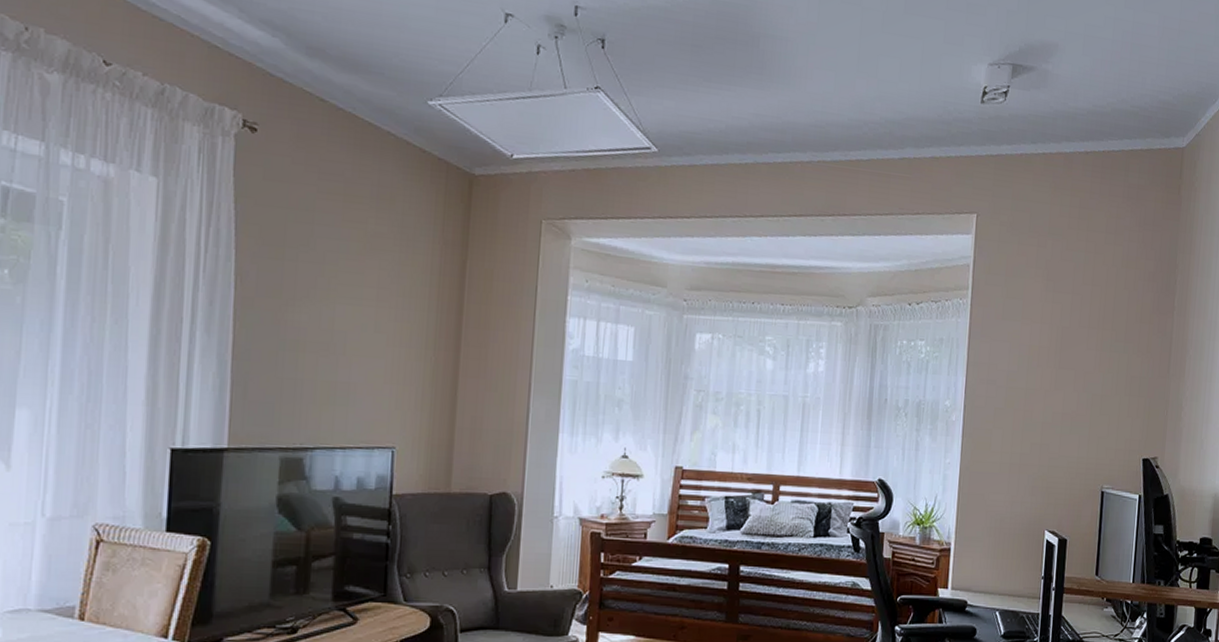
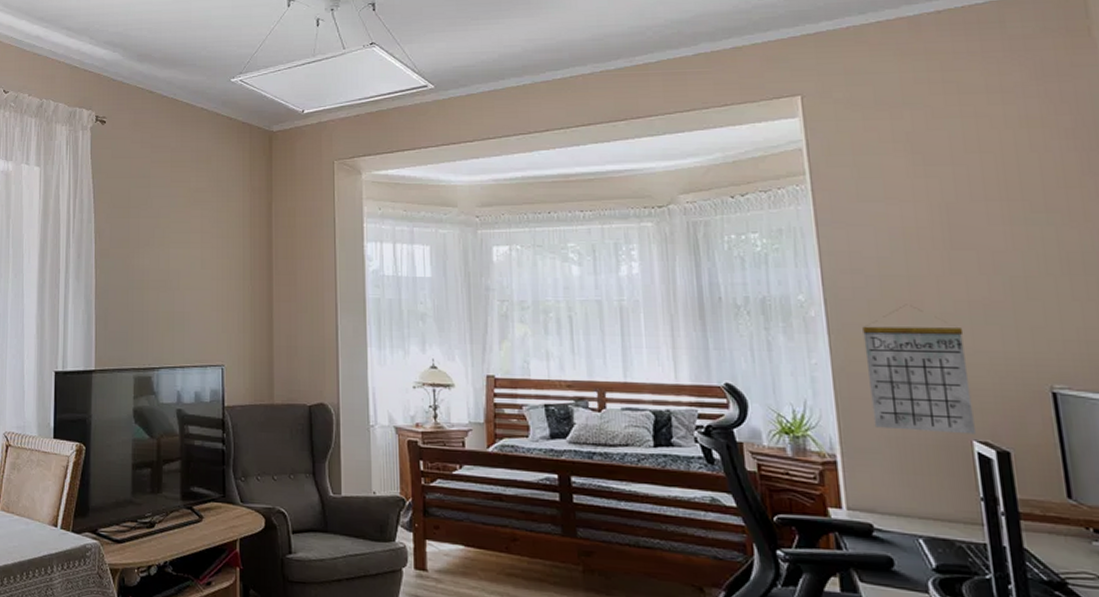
calendar: none [982,414,1055,525] -> present [862,305,975,435]

